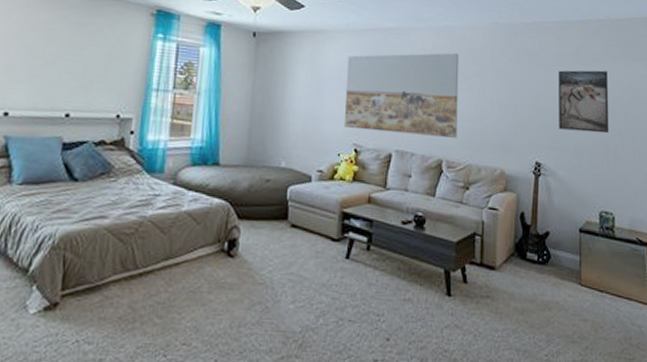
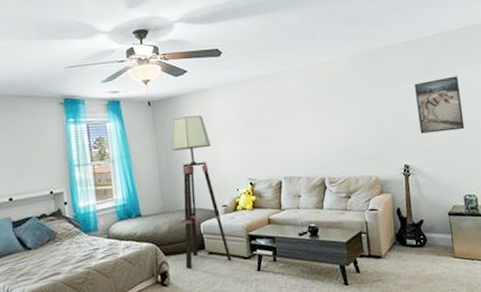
floor lamp: none [260,57,317,241] -> present [171,115,231,269]
wall art: present [344,53,460,138] -> none [231,86,334,167]

